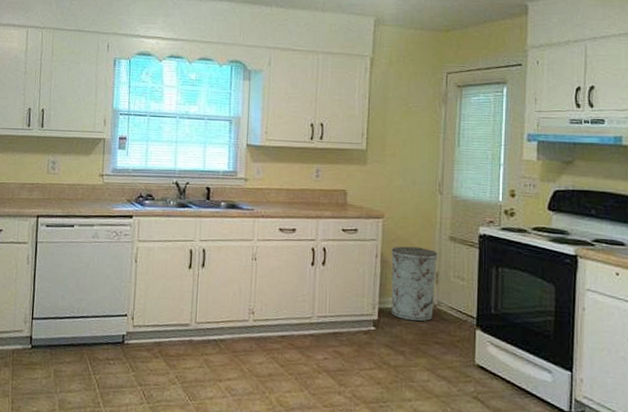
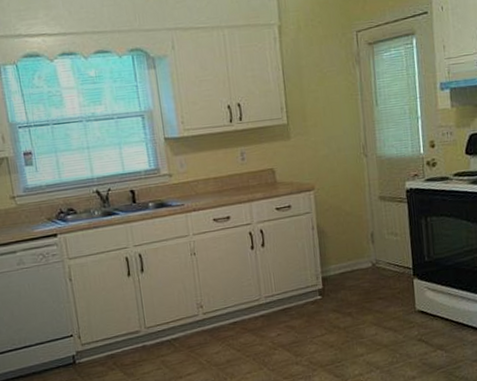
trash can: present [391,246,438,322] -> none [326,211,373,283]

